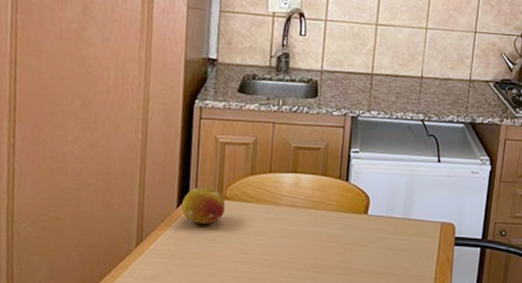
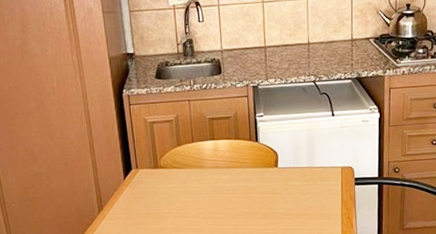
fruit: present [181,187,226,224] -> none [127,160,162,190]

